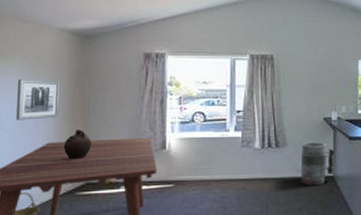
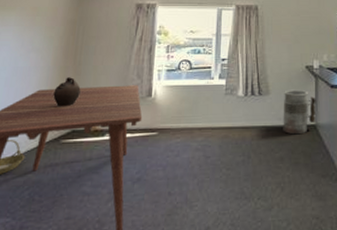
wall art: present [16,80,61,120] -> none [11,29,56,68]

